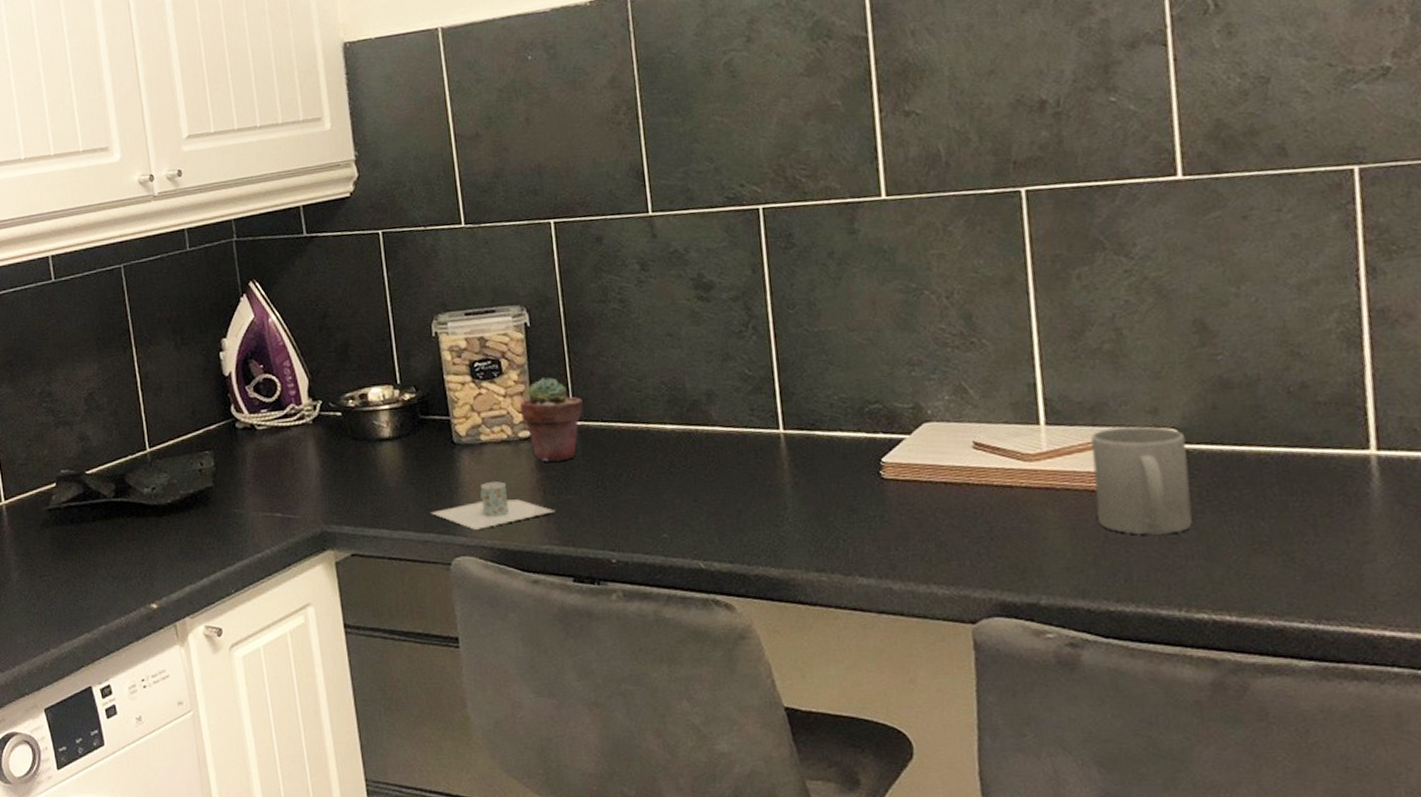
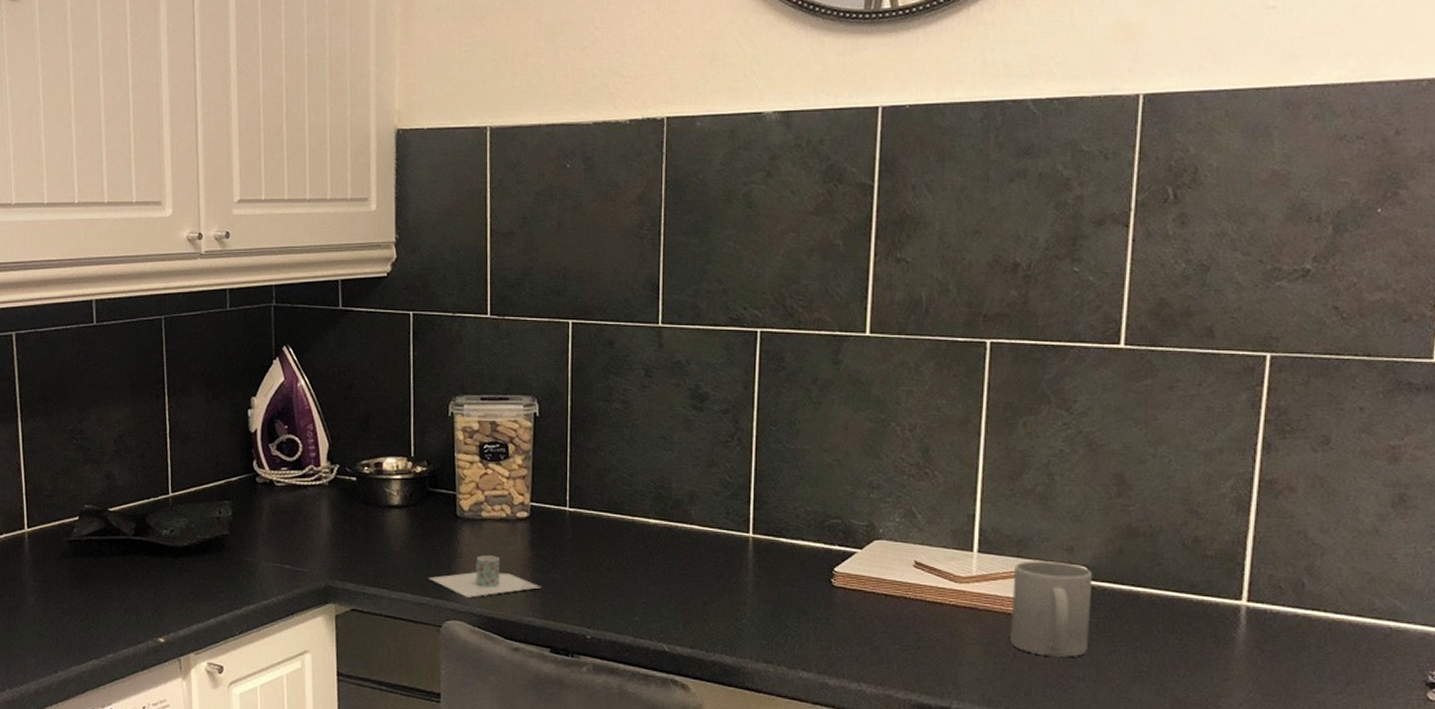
potted succulent: present [519,377,584,462] -> none [520,465,578,542]

